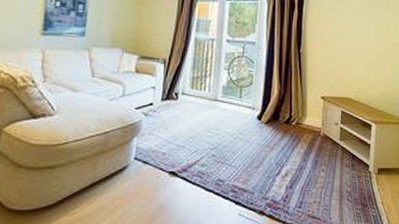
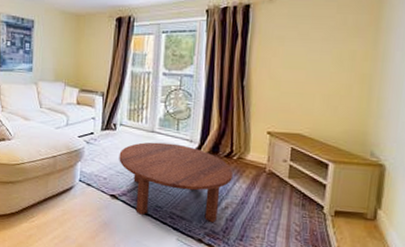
coffee table: none [180,111,292,193] -> present [119,142,233,223]

